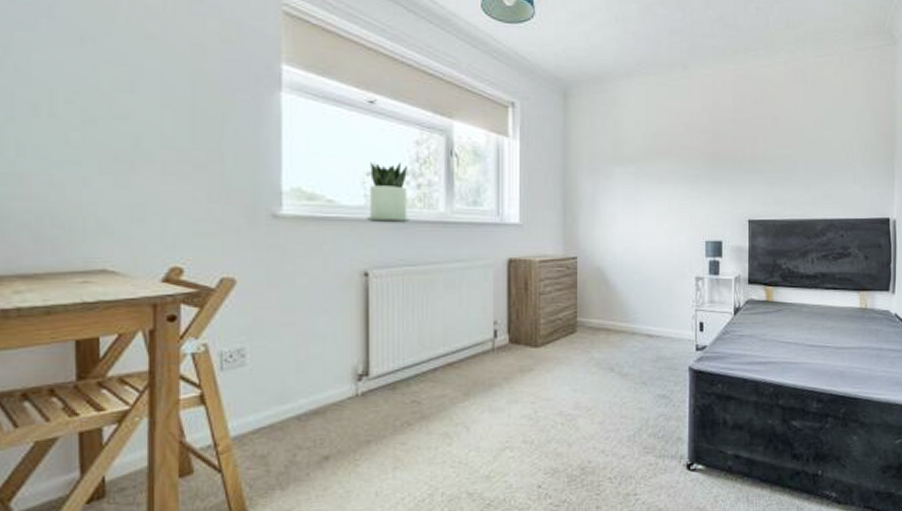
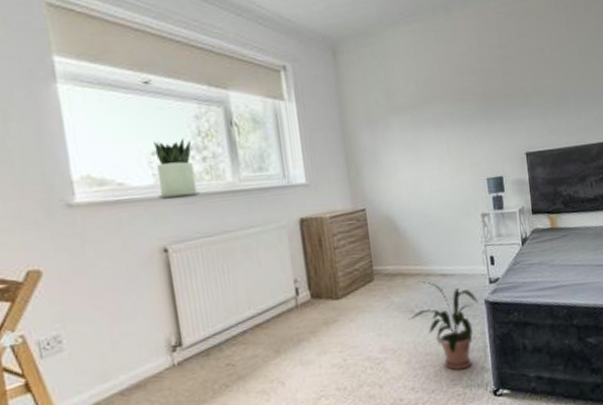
house plant: none [607,340,682,438] -> present [408,281,478,370]

